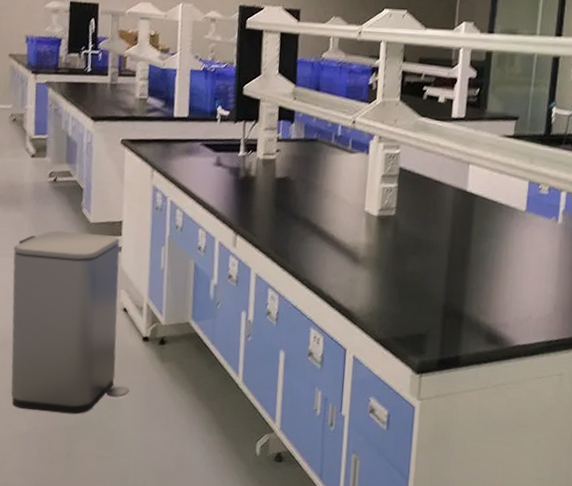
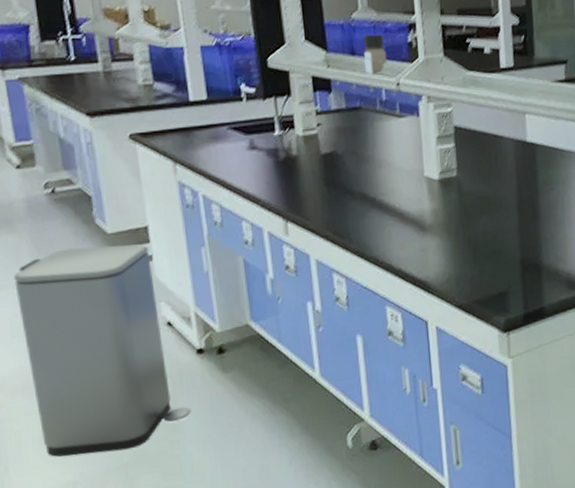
bottle: none [327,73,348,111] -> present [363,34,388,75]

